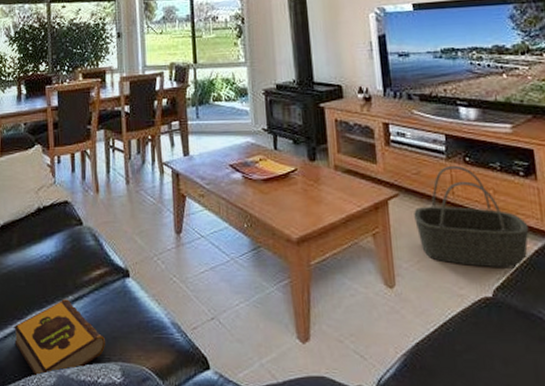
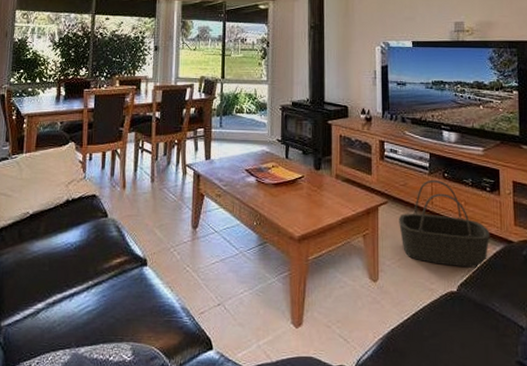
hardback book: present [14,299,106,378] -> none [33,284,120,356]

